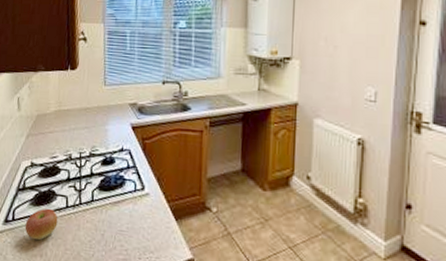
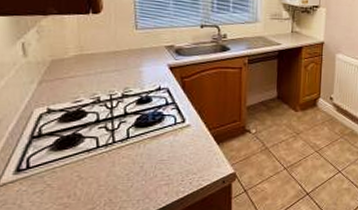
apple: present [25,208,58,241] -> none [44,151,88,183]

